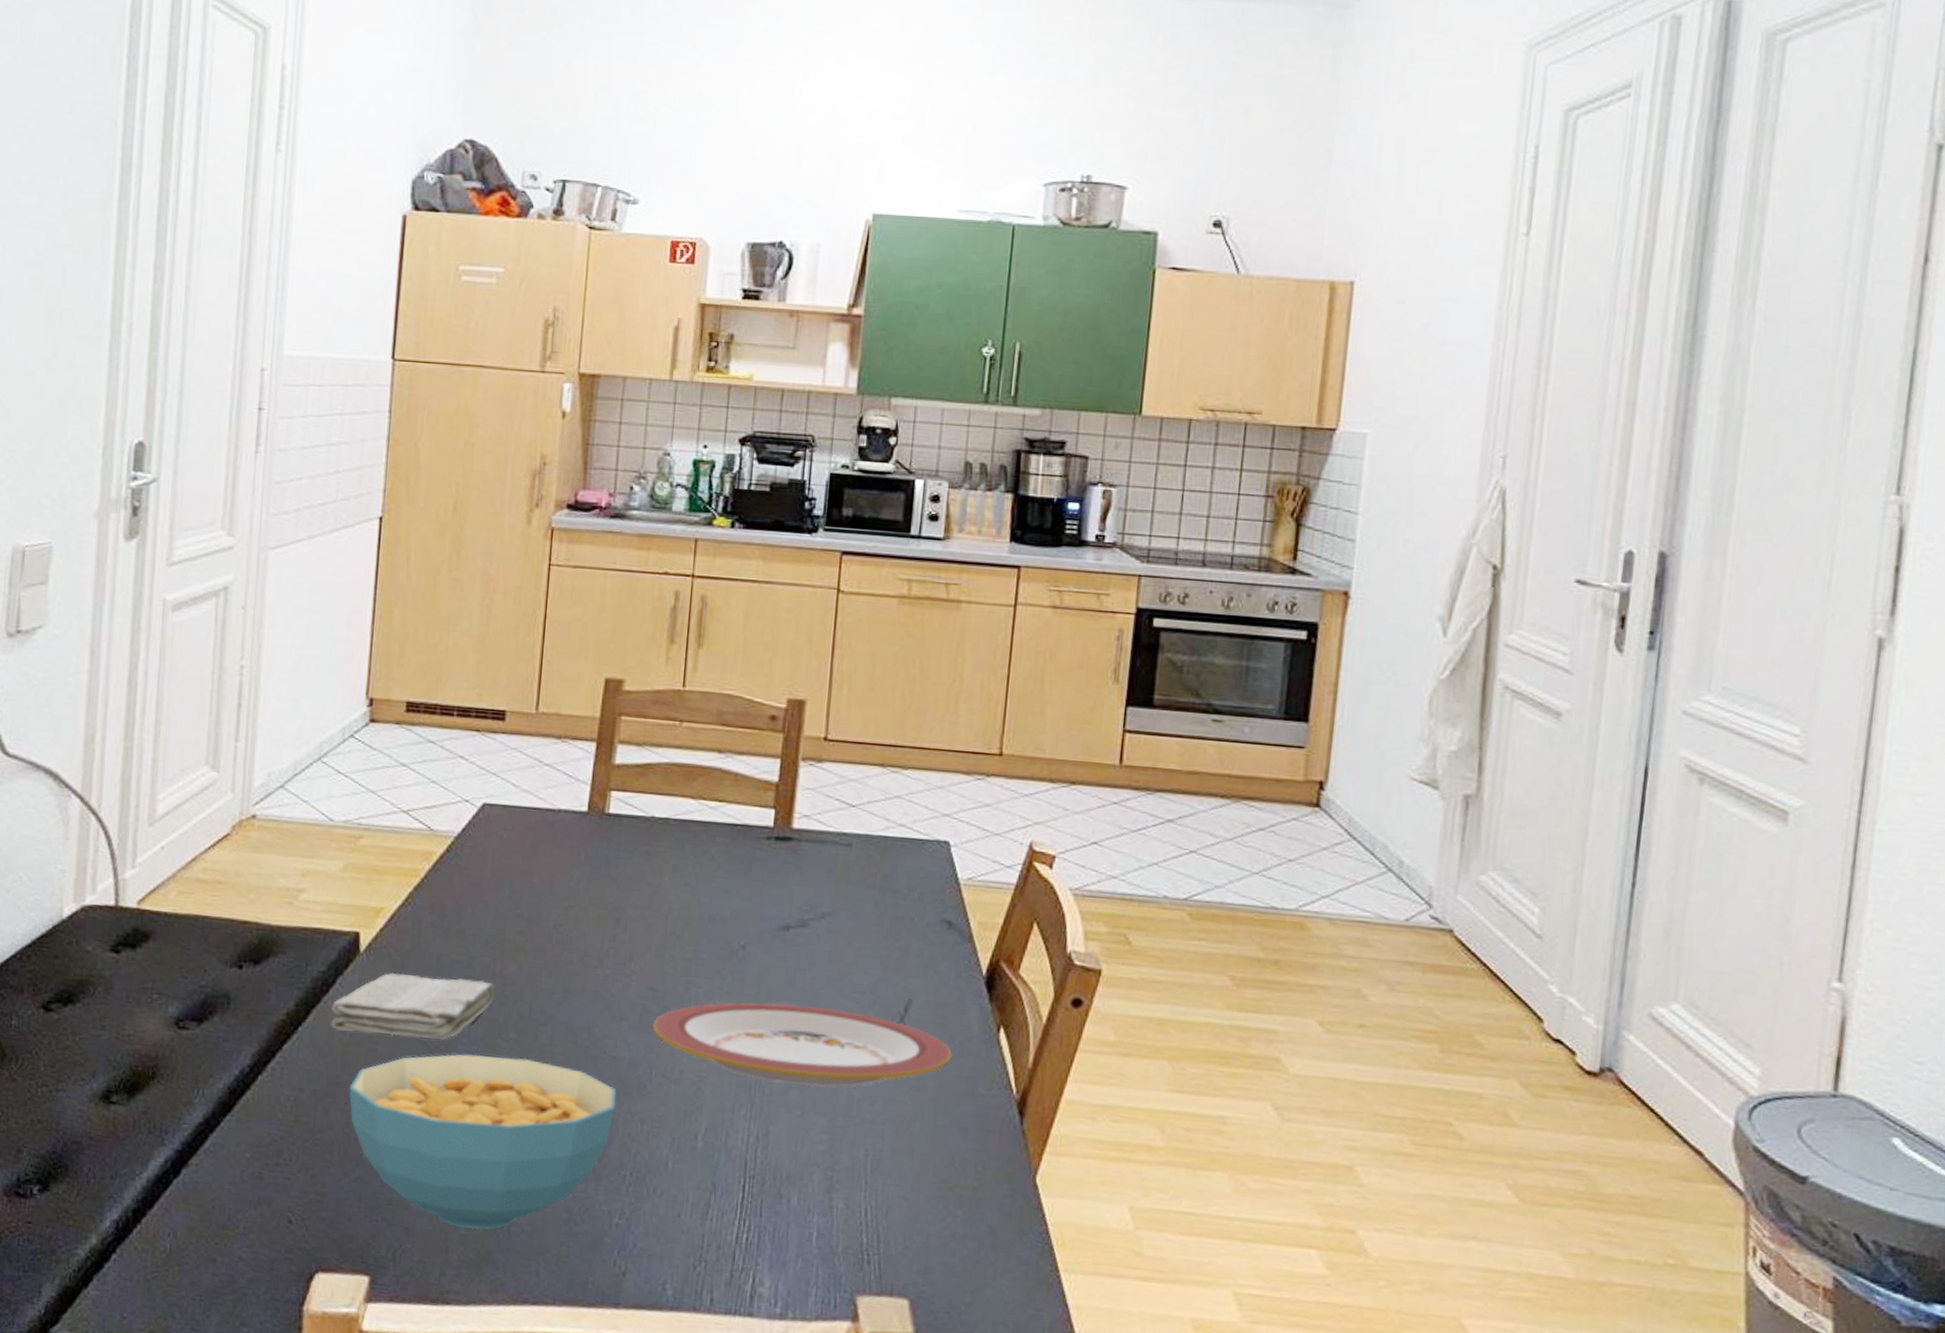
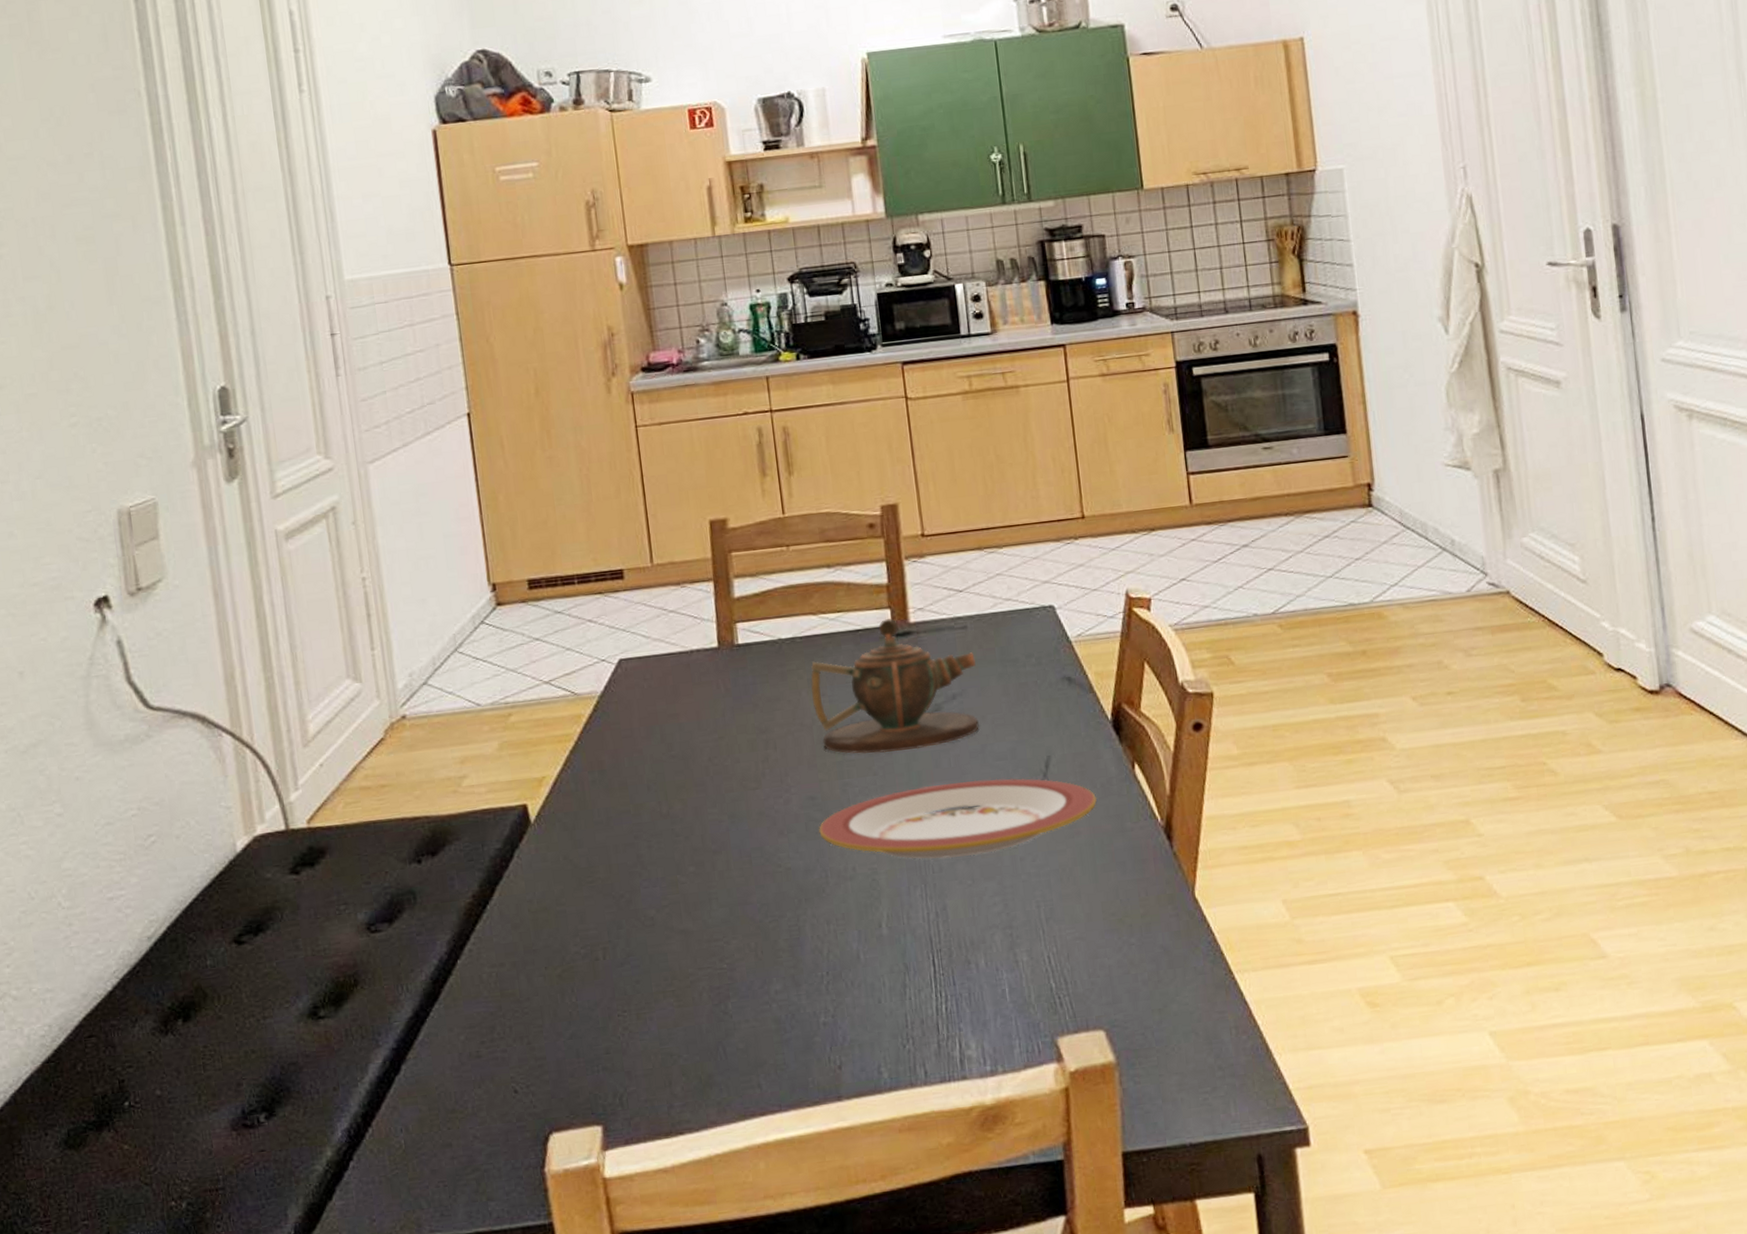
washcloth: present [329,972,495,1040] -> none [514,824,667,901]
cereal bowl: present [348,1054,617,1230] -> none [546,887,801,1061]
teapot: none [674,819,854,963] -> present [810,618,979,754]

